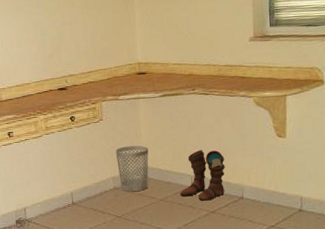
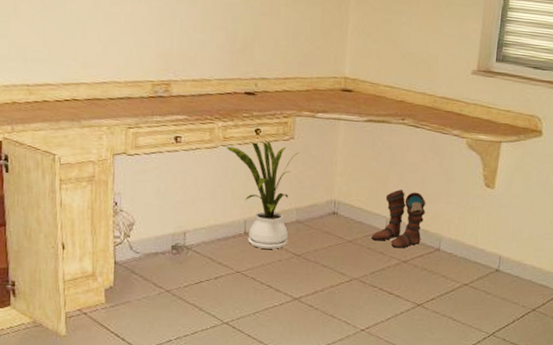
house plant: none [48,124,109,215] -> present [225,139,299,249]
wastebasket: present [115,145,149,191] -> none [303,173,343,228]

